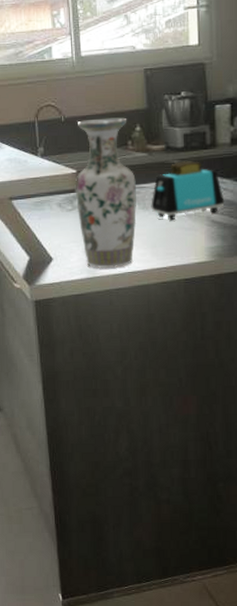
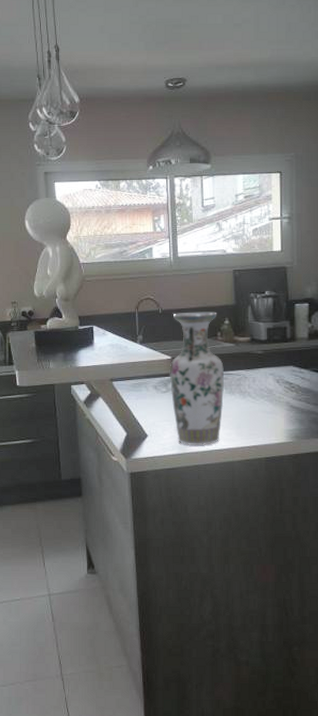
toaster: present [151,161,225,221] -> none [237,352,302,405]

